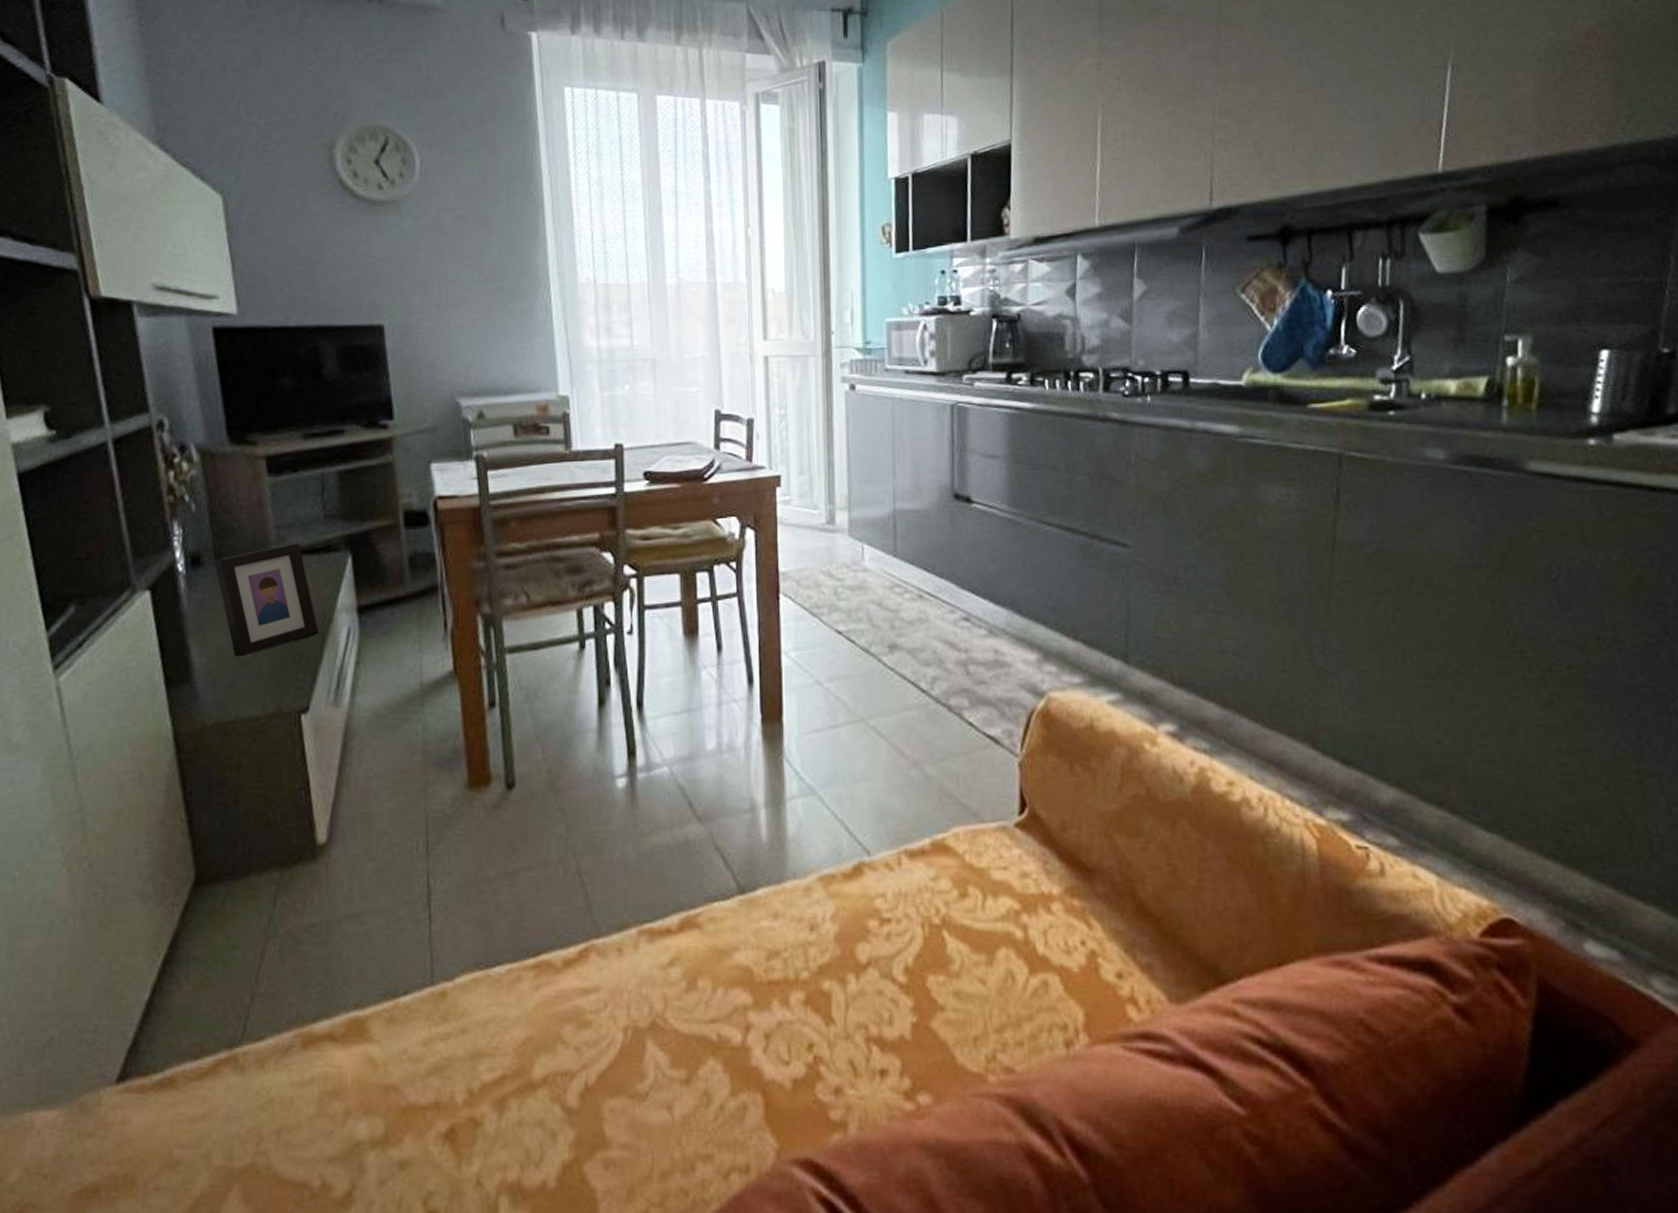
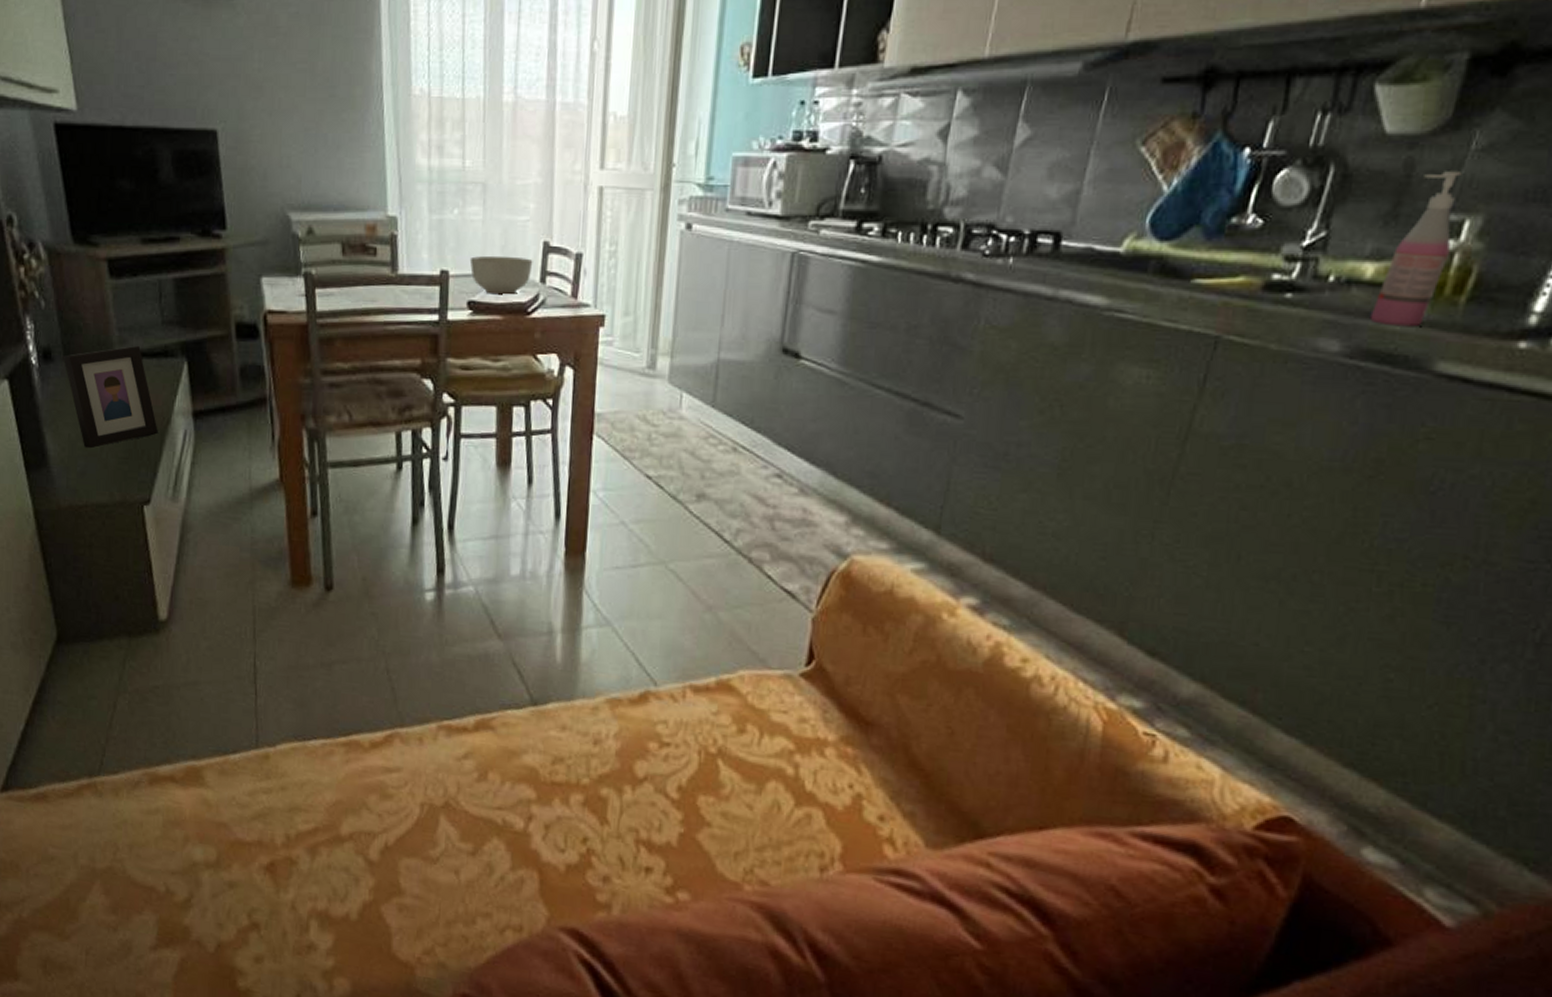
bowl: none [643,426,706,464] -> present [469,255,533,295]
soap dispenser: none [1462,300,1513,434] -> present [1369,171,1462,328]

